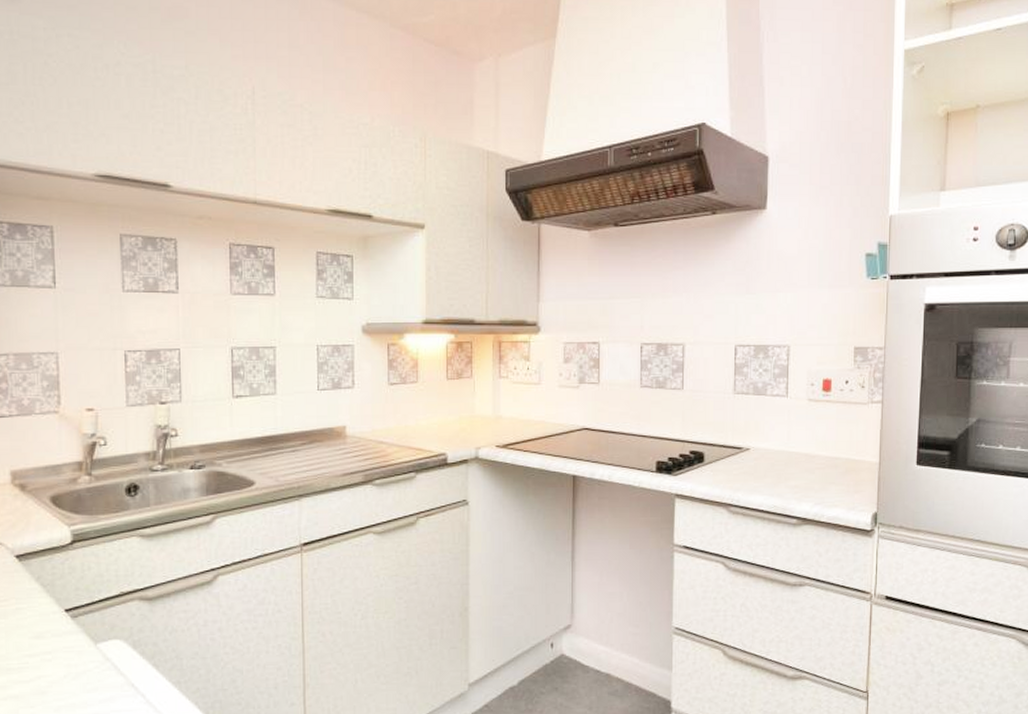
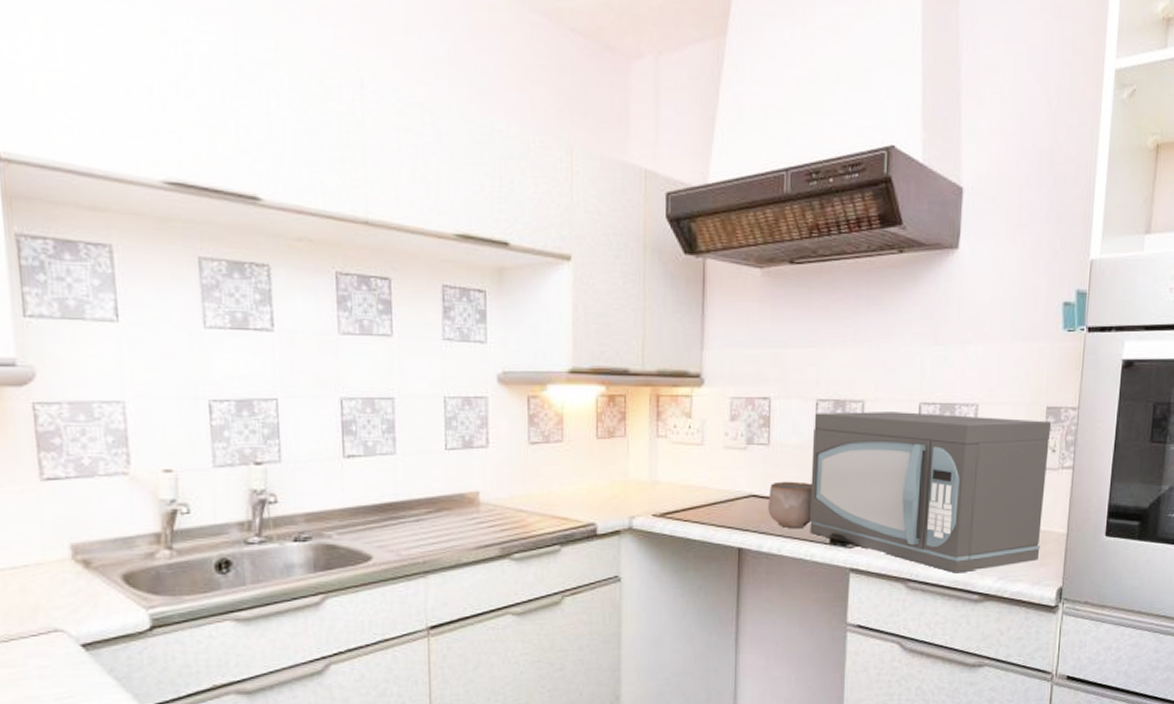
ceramic pot: none [599,416,639,457] -> present [768,481,812,528]
microwave: none [637,353,860,499] -> present [810,412,1052,573]

